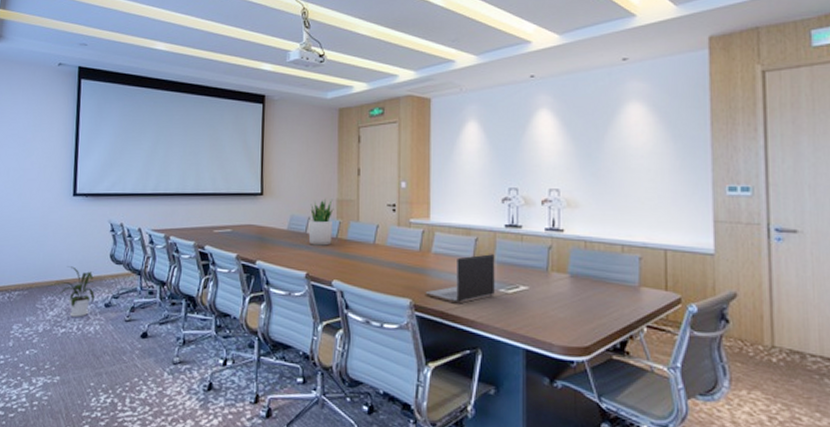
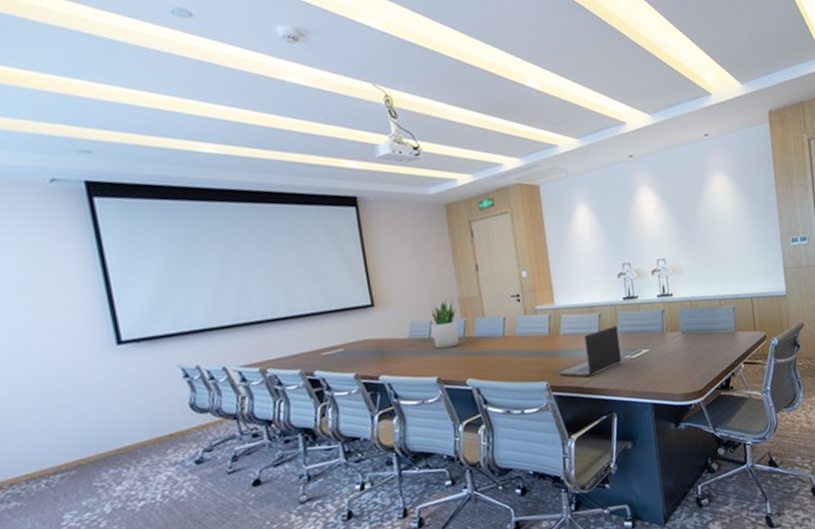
house plant: present [48,266,95,317] -> none [105,428,180,486]

